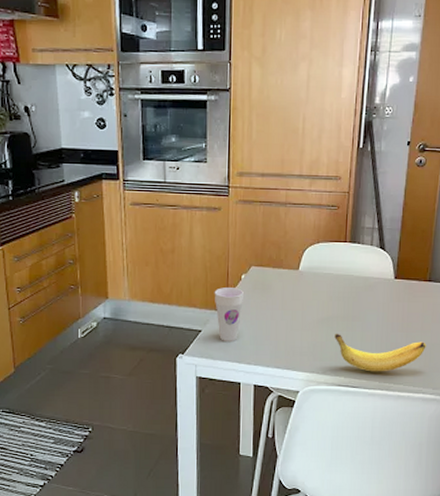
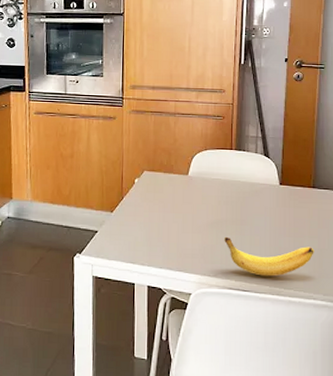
cup: present [214,287,244,343] -> none [109,190,137,244]

